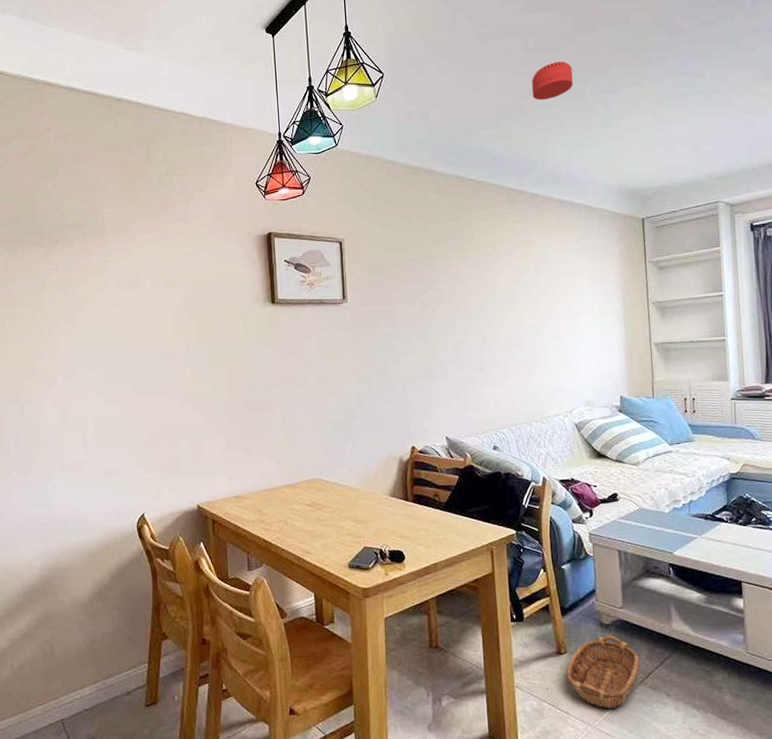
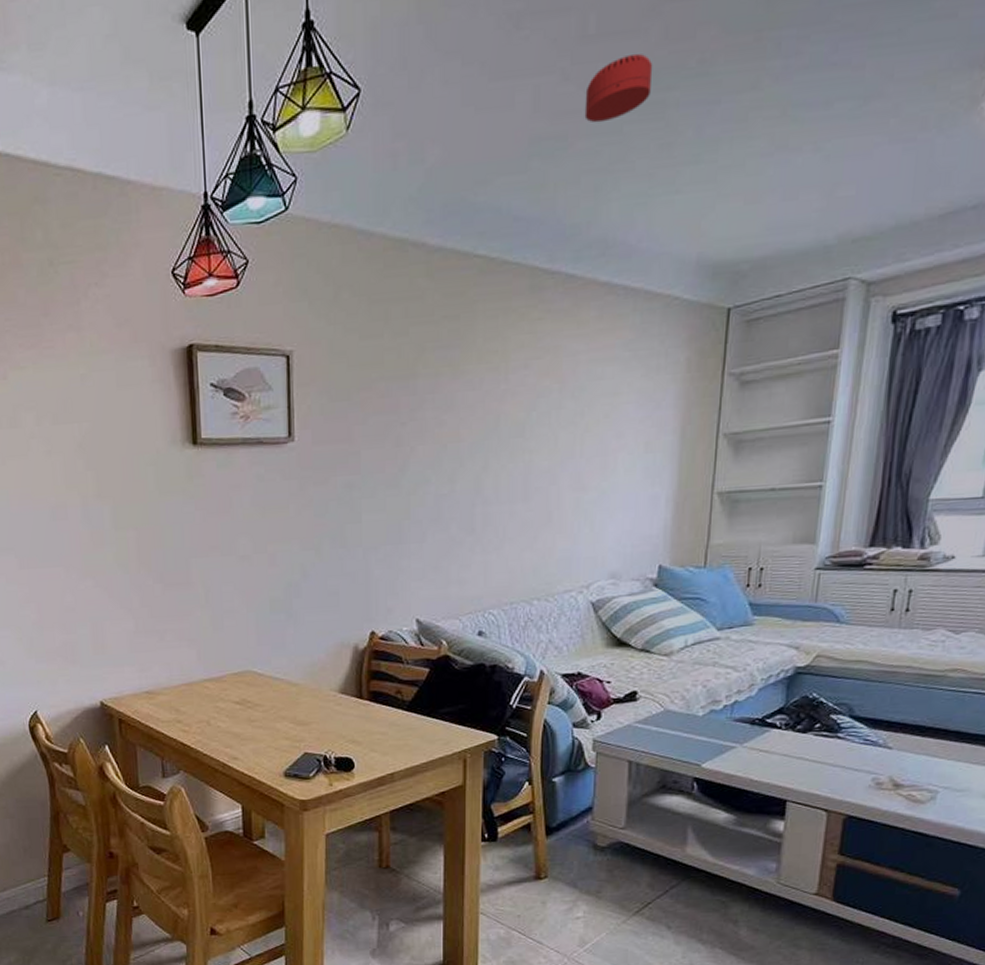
basket: present [566,635,640,709] -> none [543,859,639,940]

